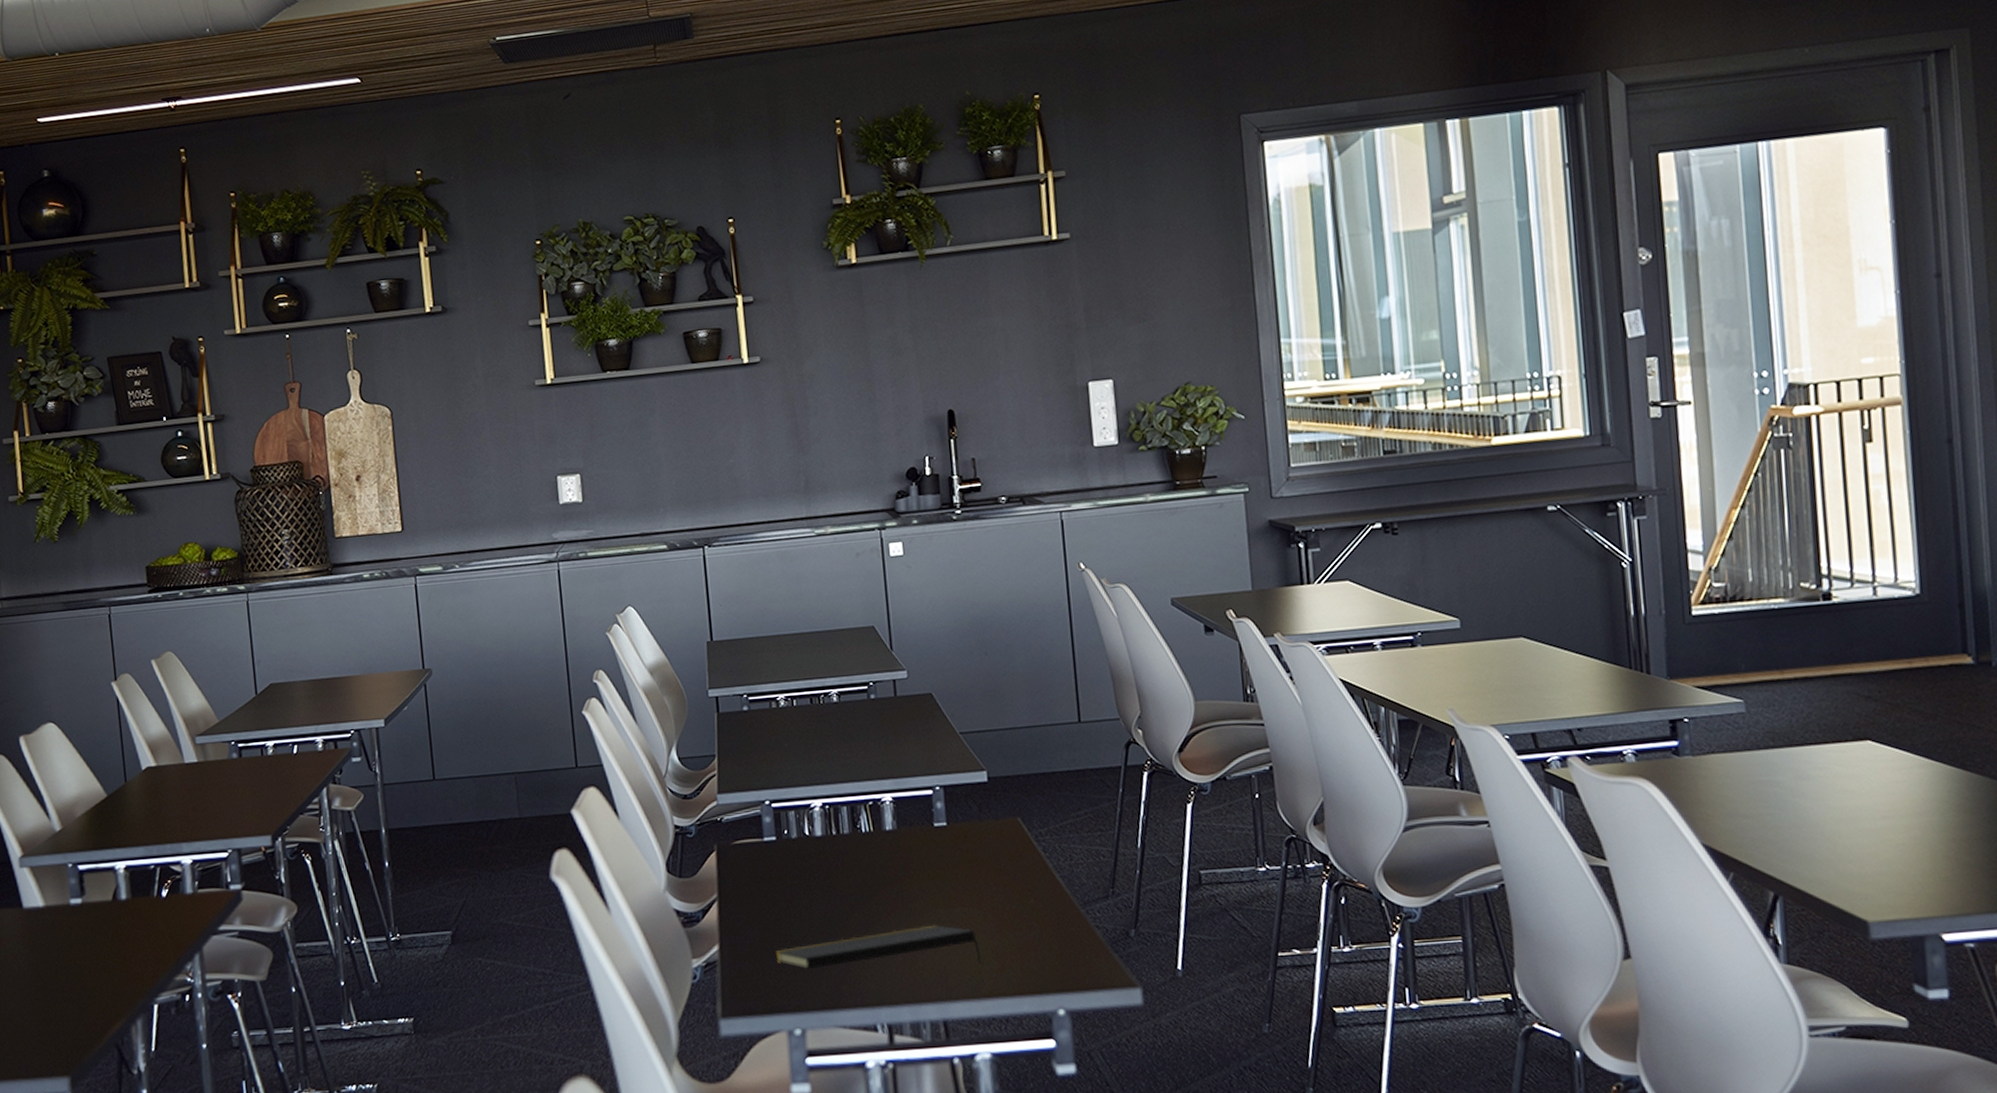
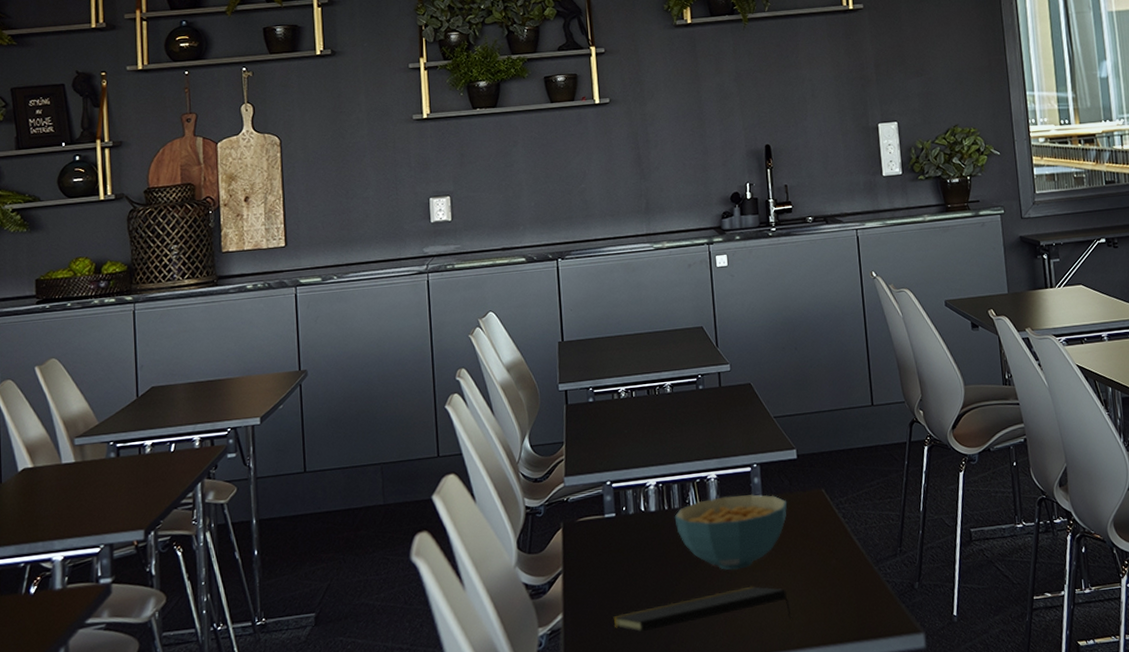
cereal bowl: none [843,820,977,906] -> present [674,493,788,571]

